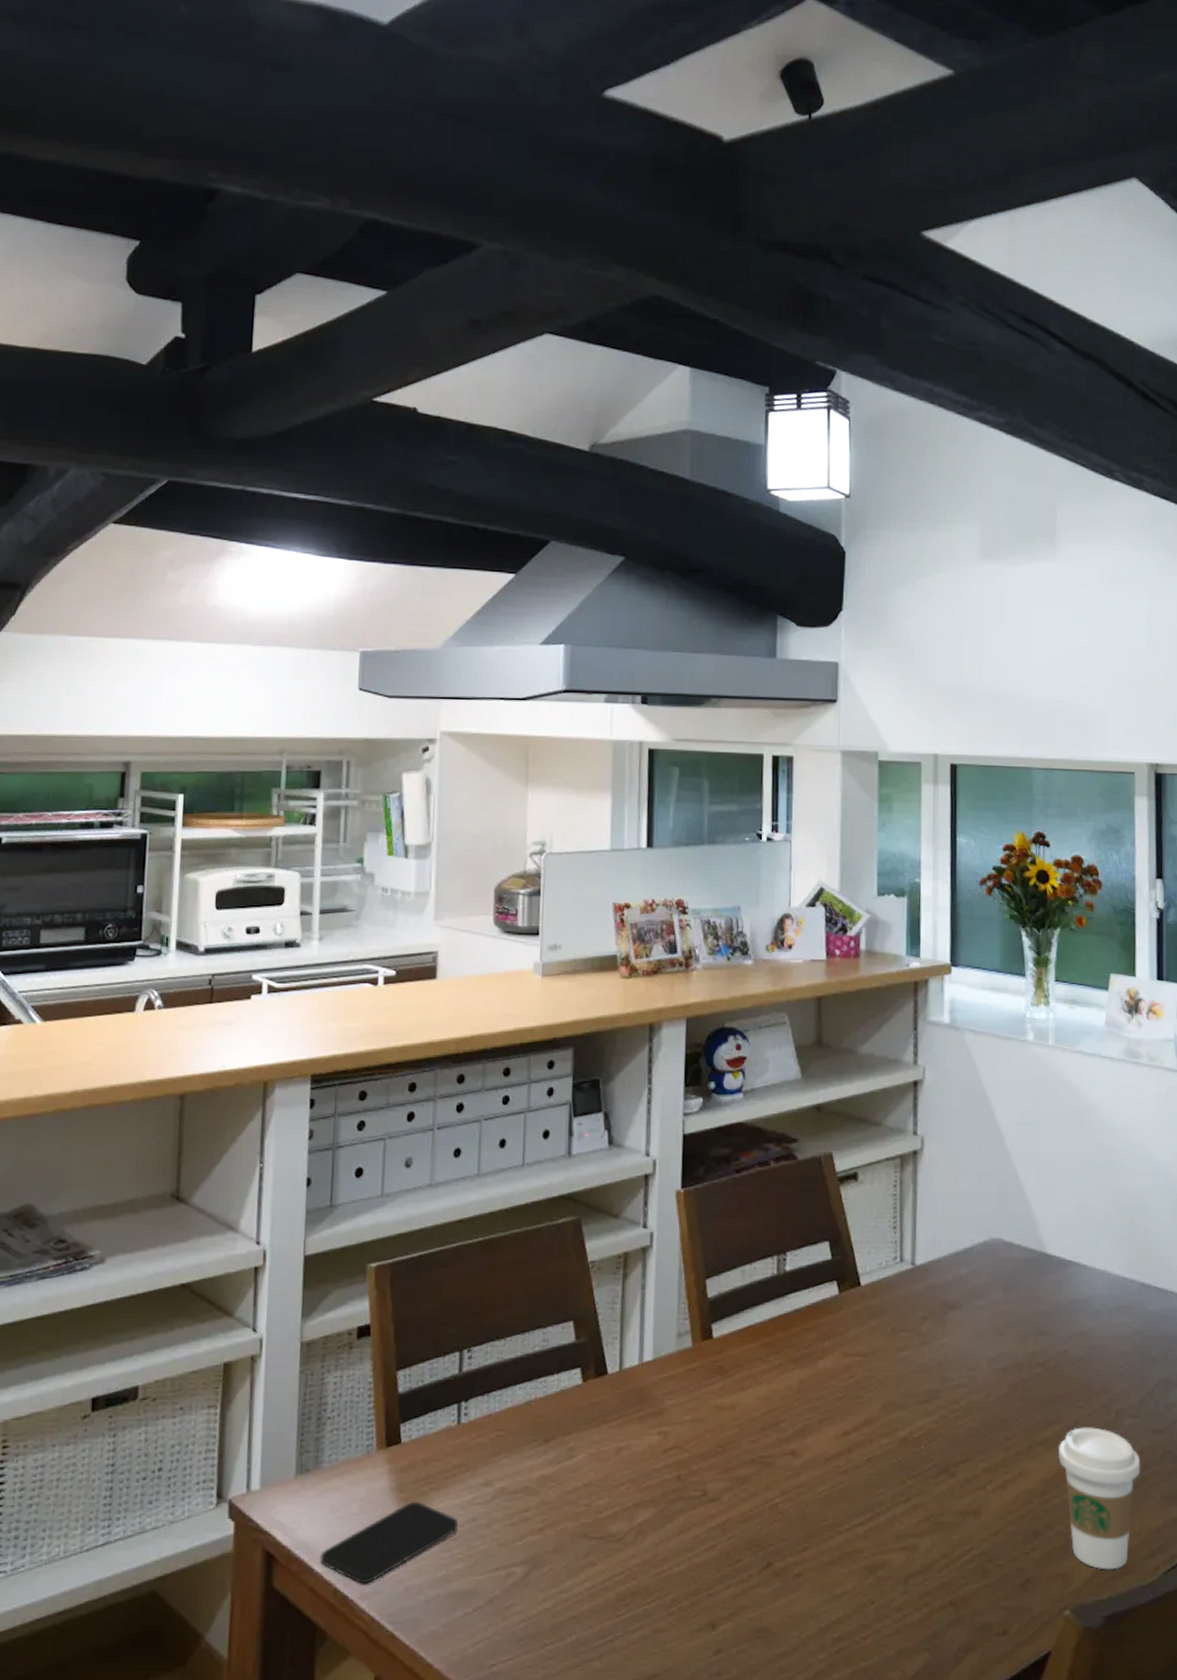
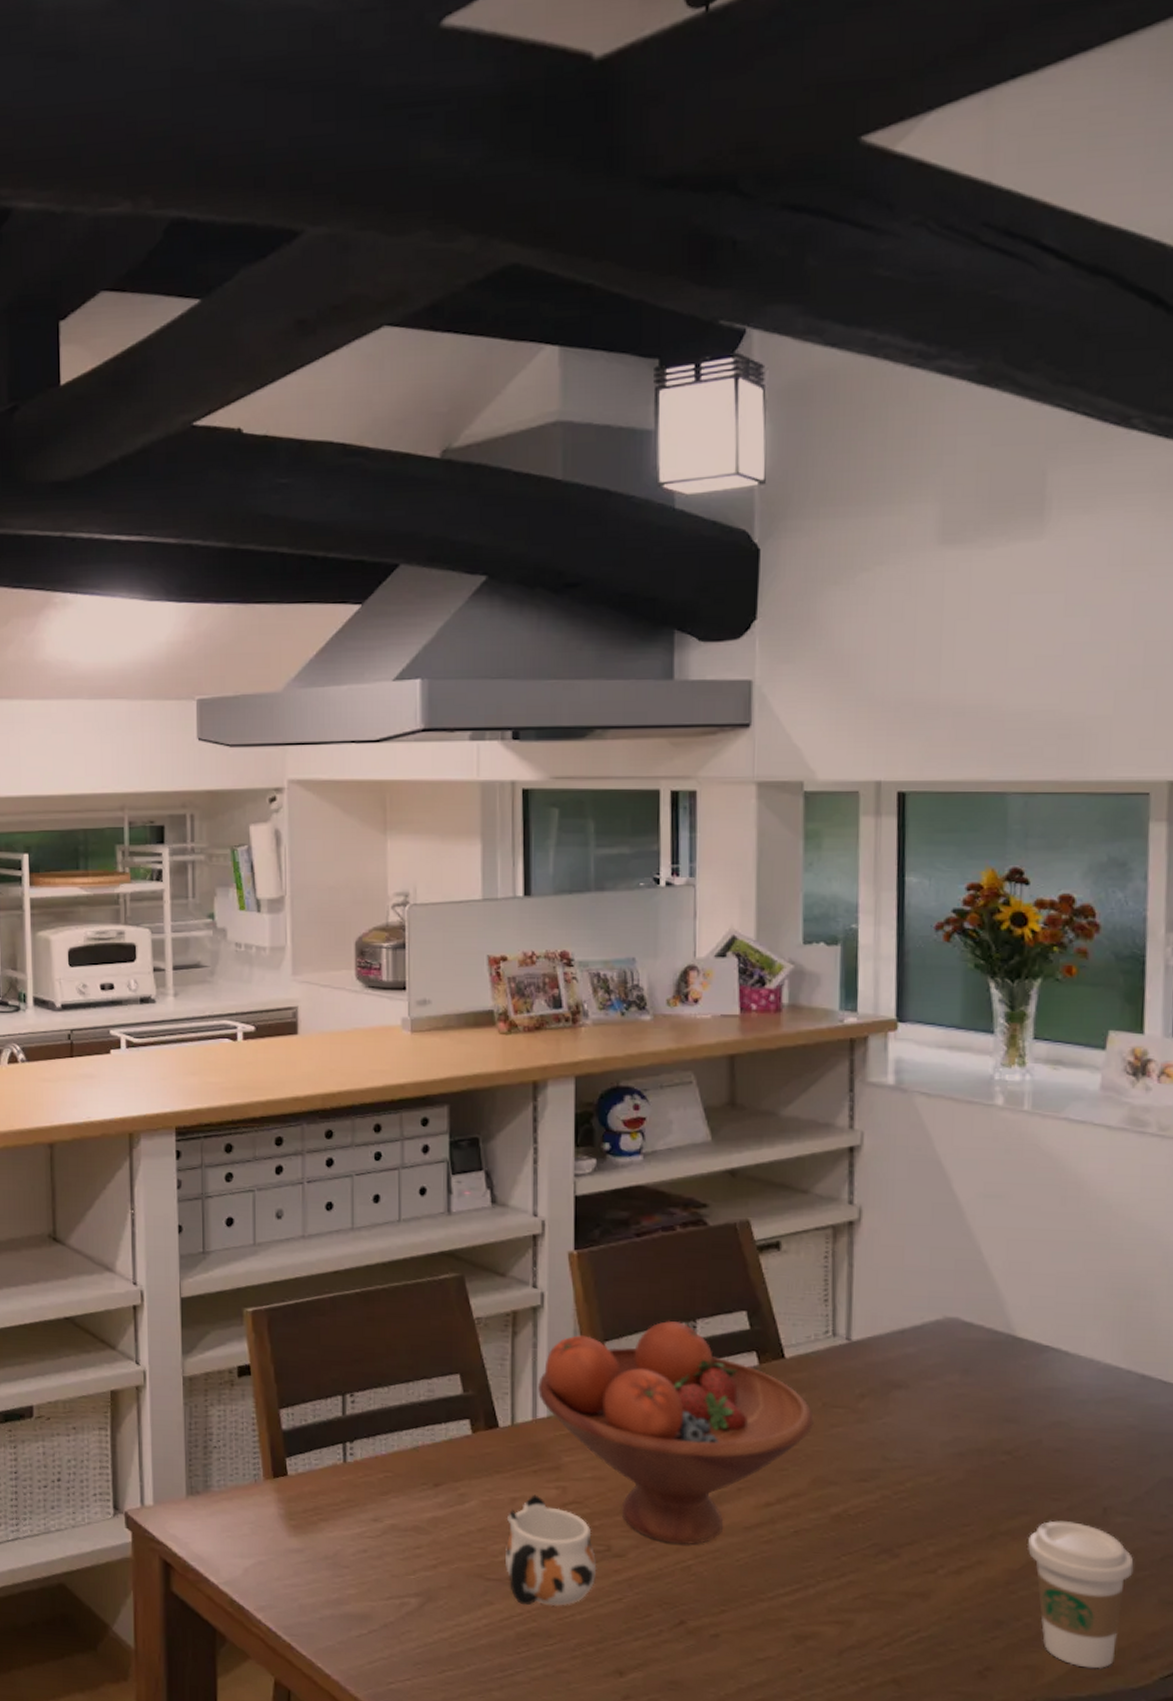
smartphone: present [319,1501,458,1584] -> none [214,1529,348,1598]
mug: none [609,1442,694,1563] -> present [506,1494,597,1606]
fruit bowl: none [645,1254,885,1483] -> present [538,1320,814,1545]

